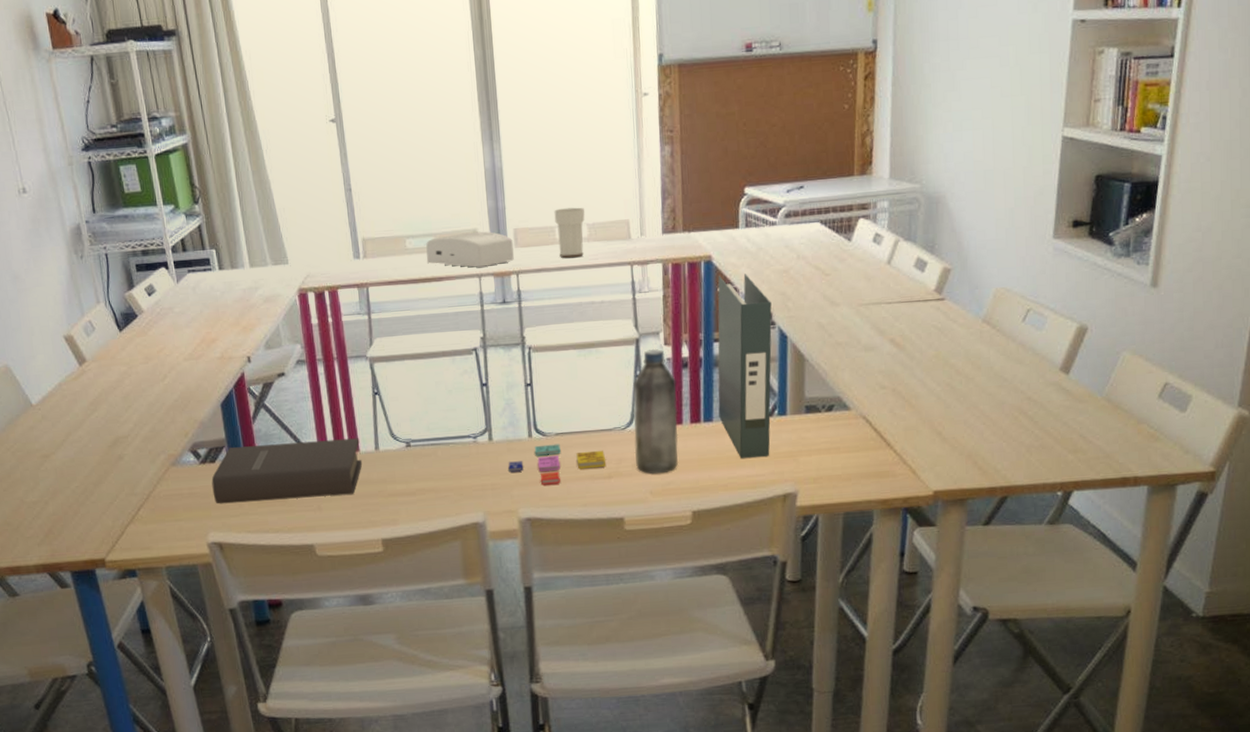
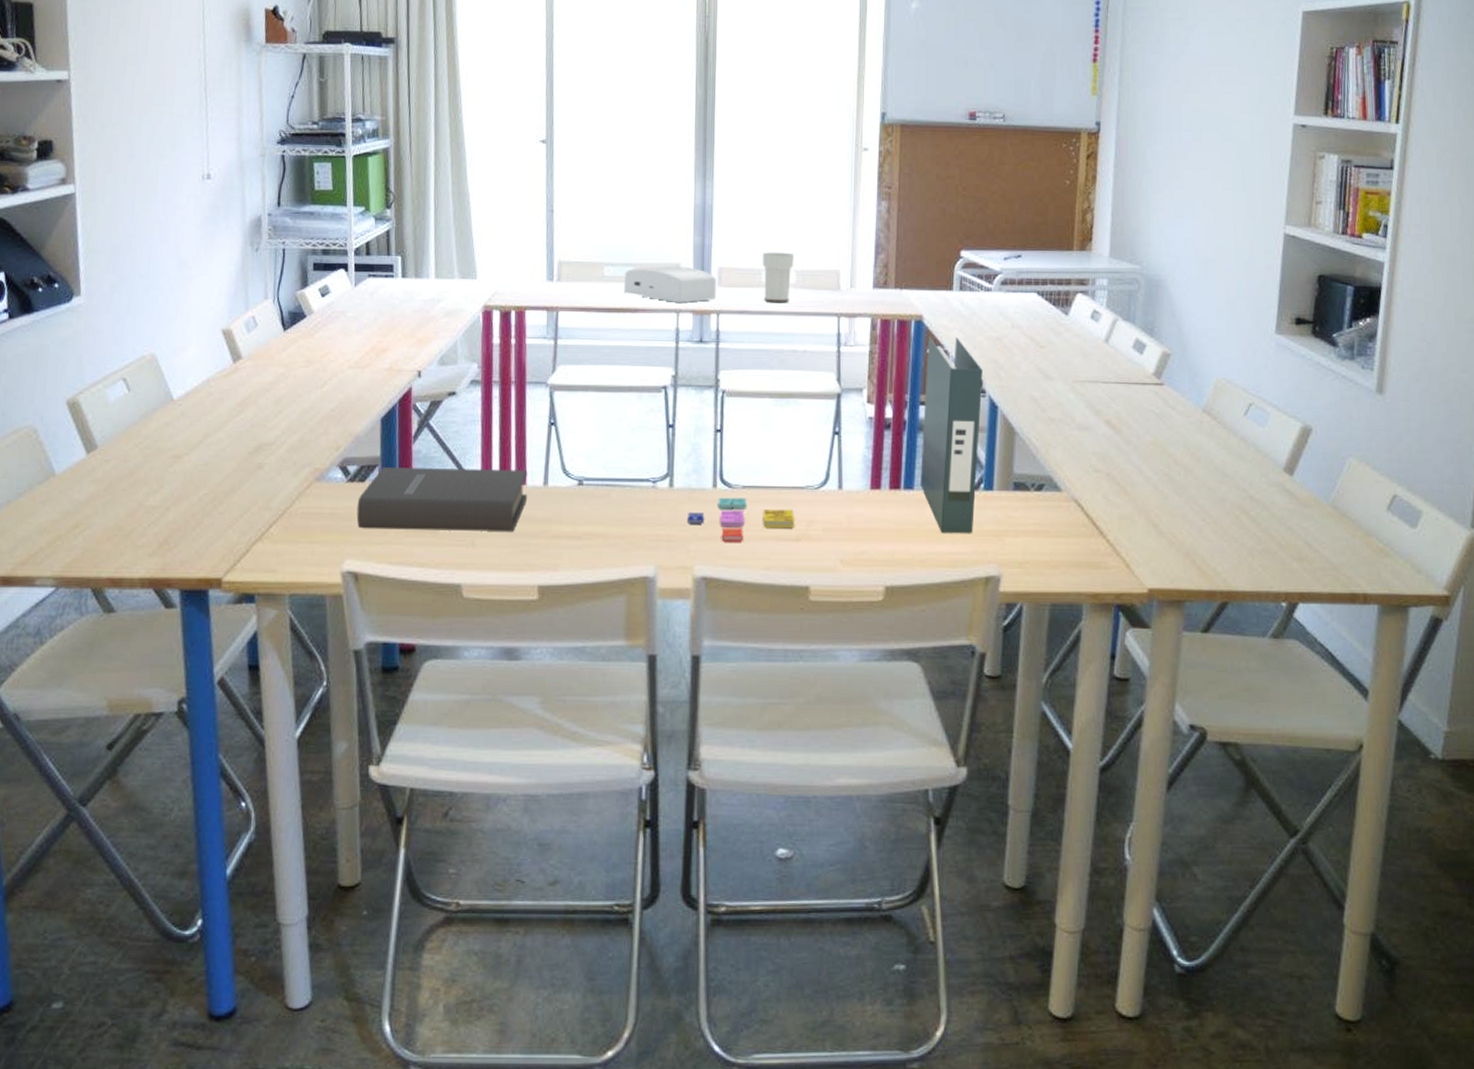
water bottle: present [632,348,679,475] -> none [826,405,877,541]

